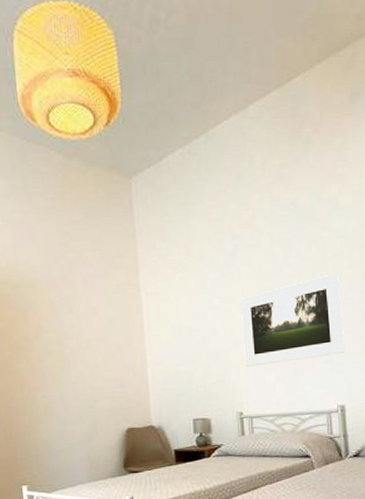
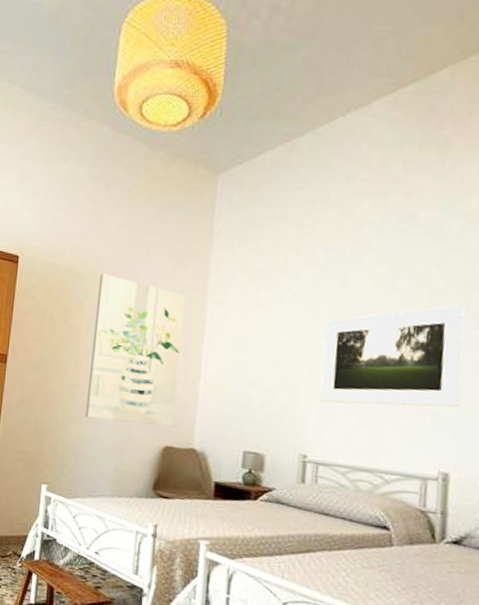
wall art: none [40,281,131,417] -> present [85,273,186,427]

